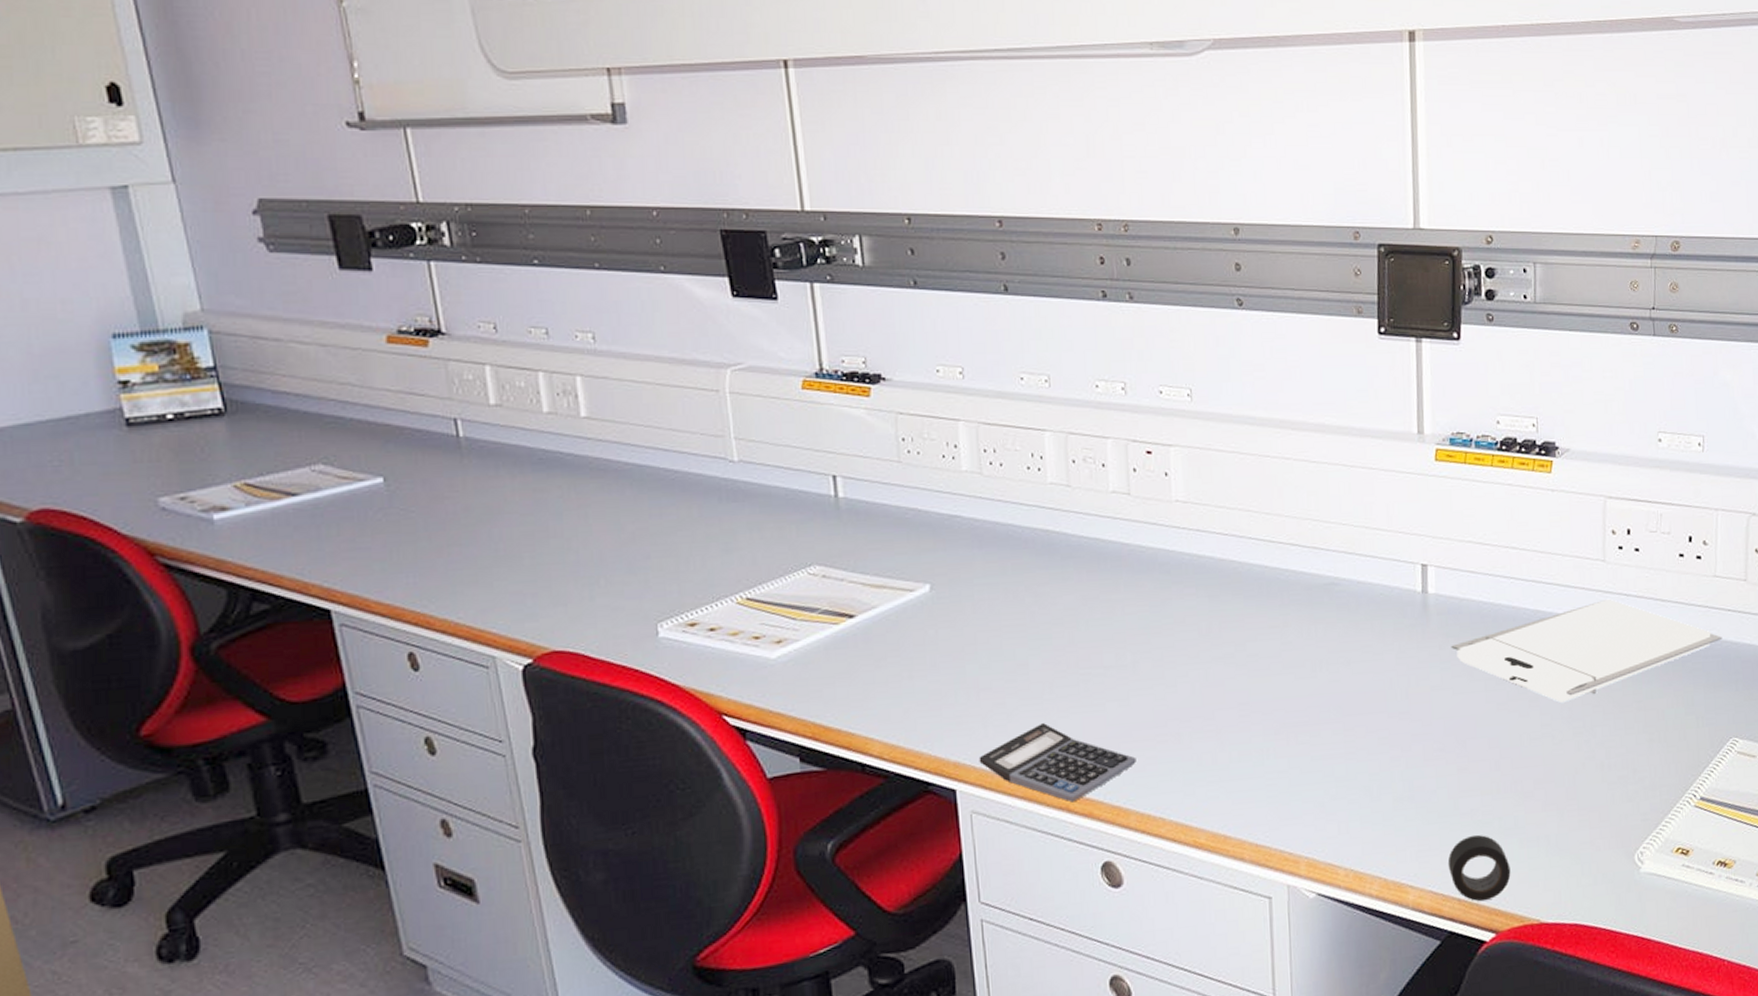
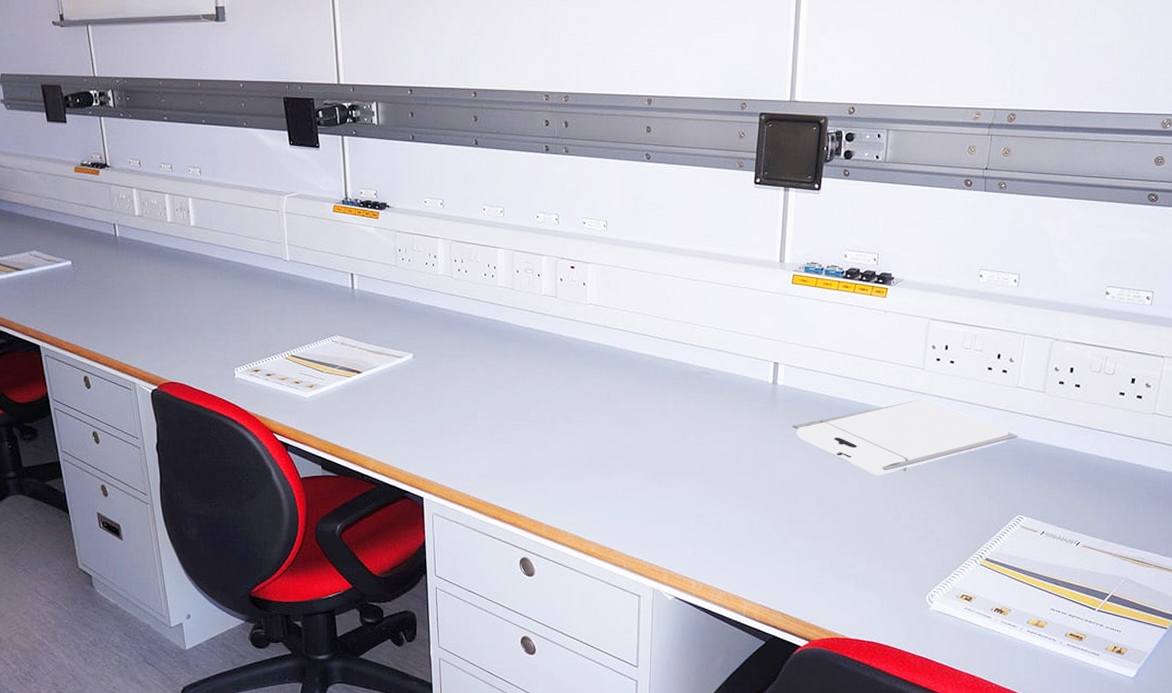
calculator: present [979,723,1136,803] -> none [440,457,549,514]
adhesive tape: present [1447,834,1511,901] -> none [775,567,825,616]

